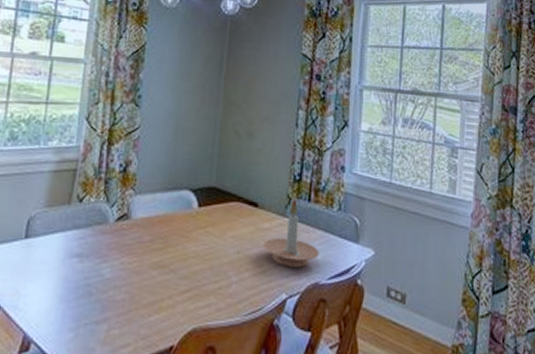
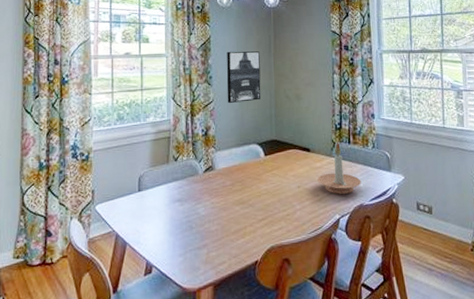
wall art: none [157,65,207,134] -> present [226,51,261,104]

